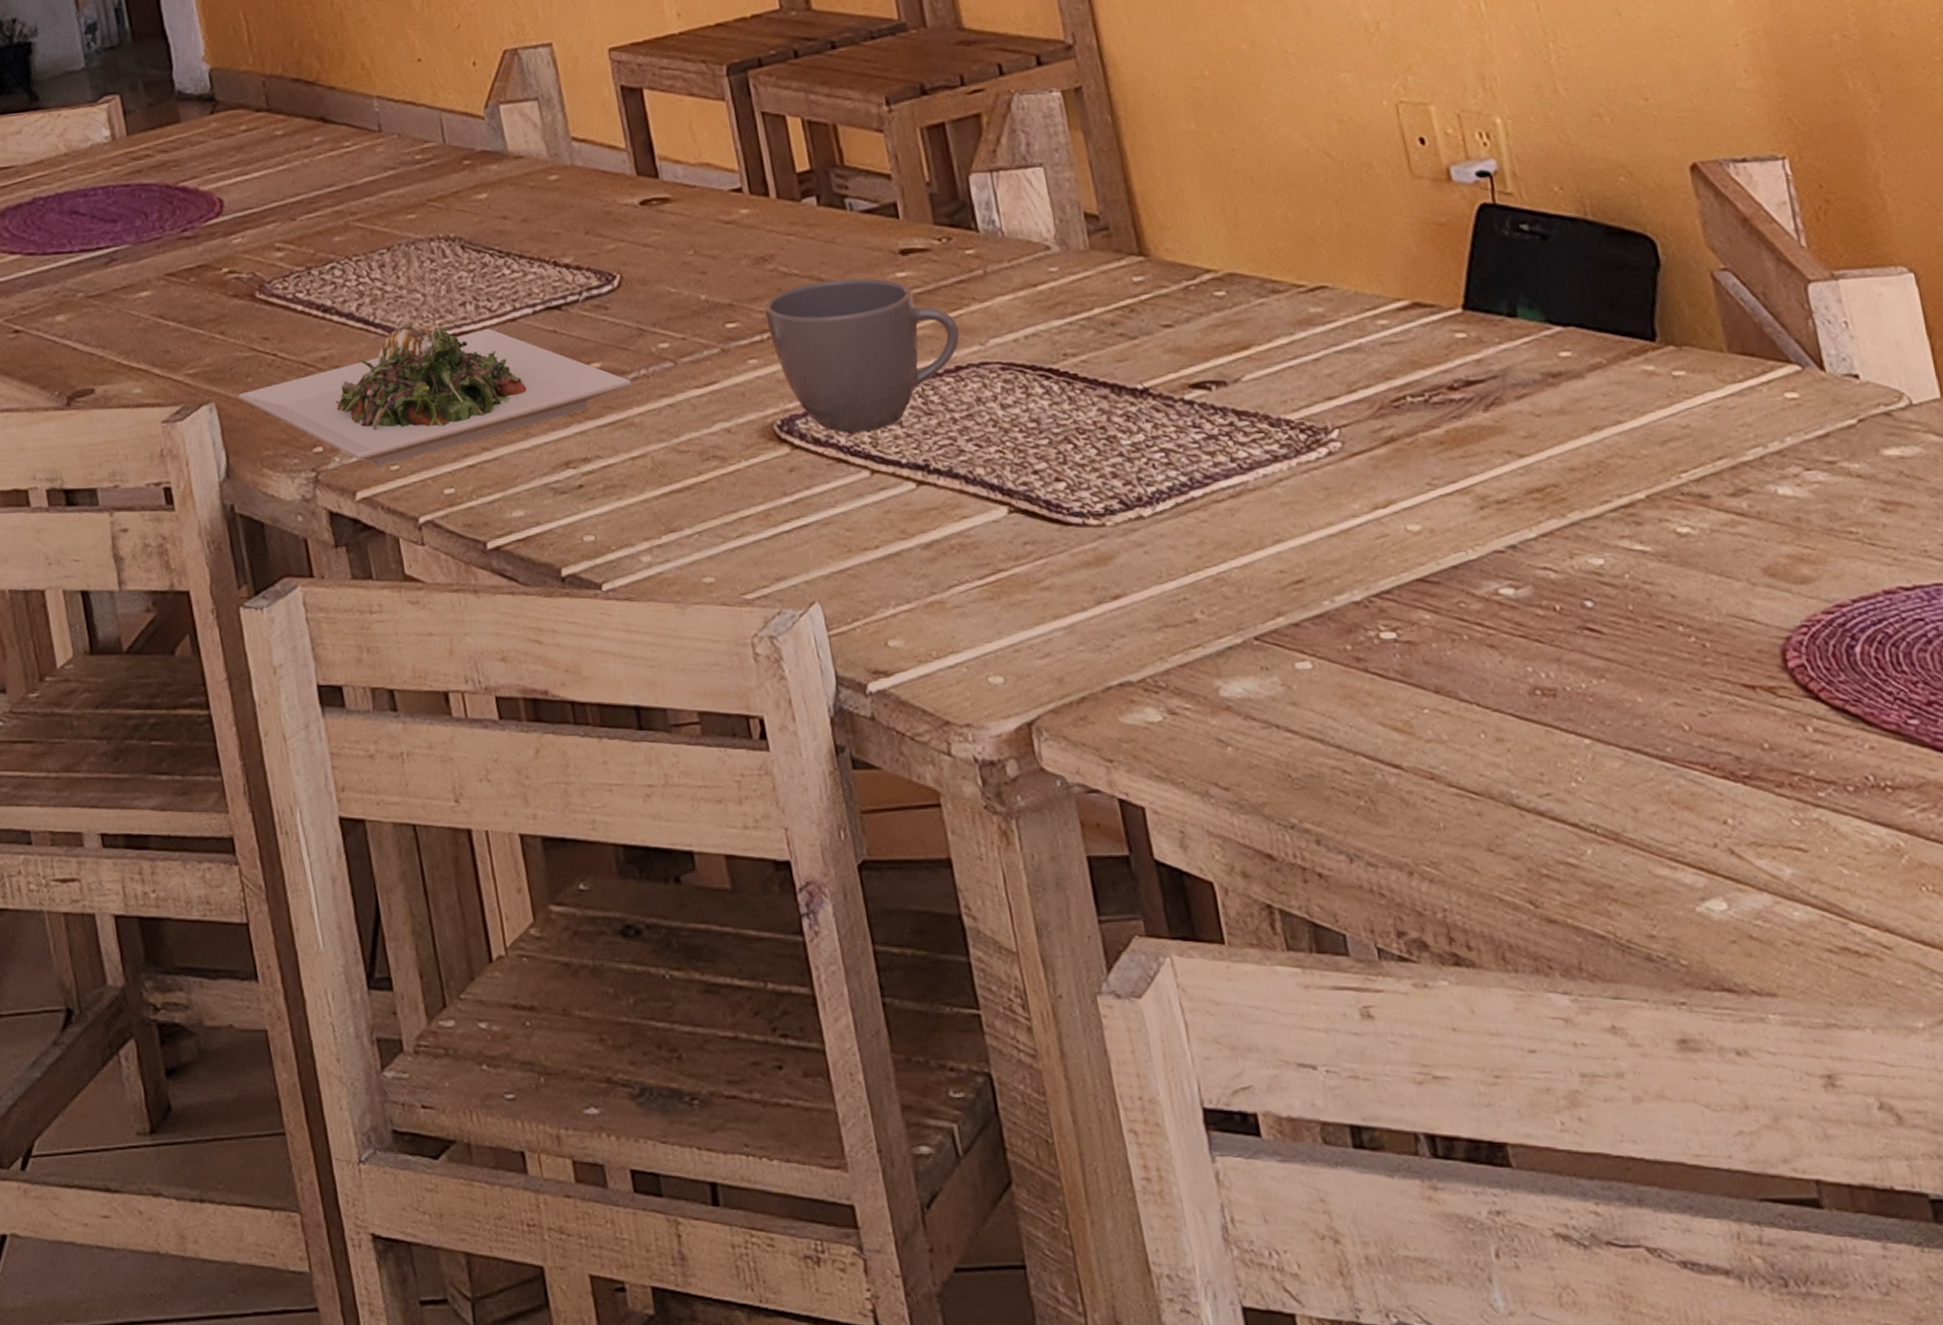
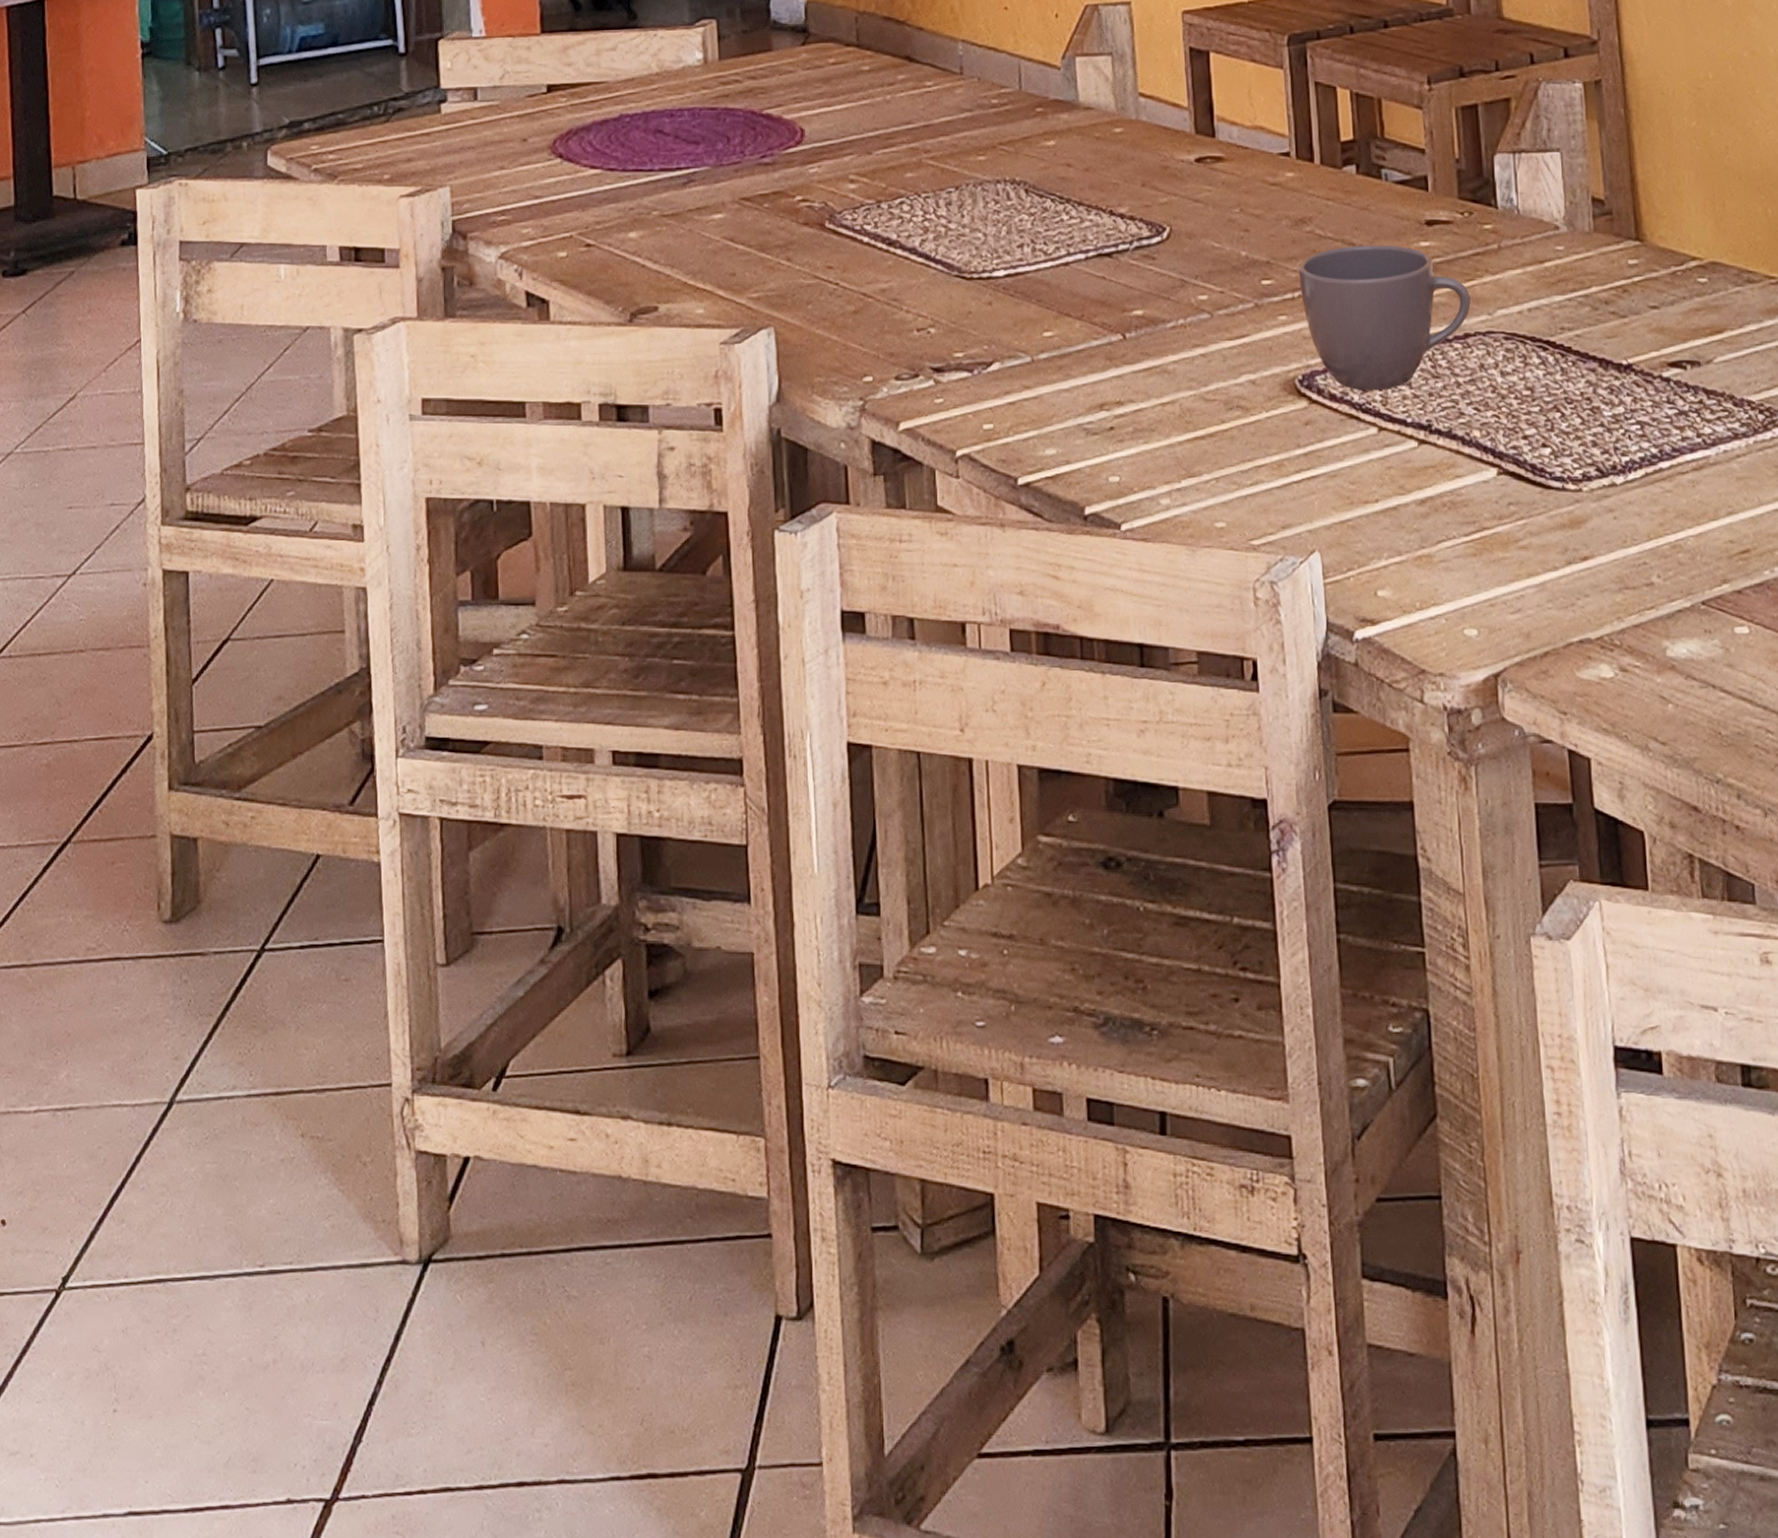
salad: present [238,325,631,466] -> none [797,263,1169,398]

